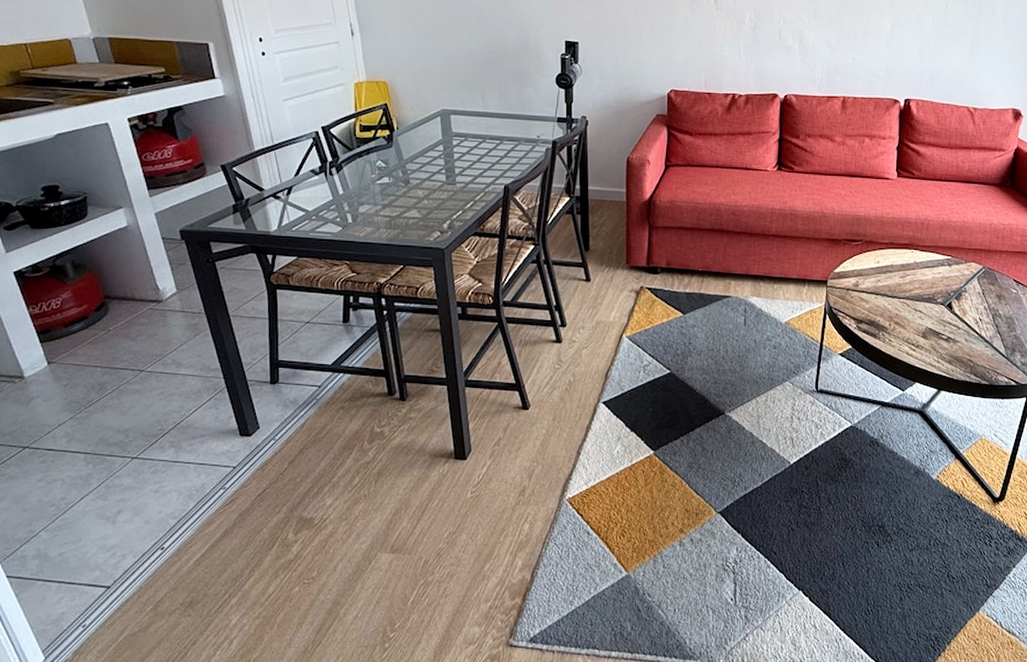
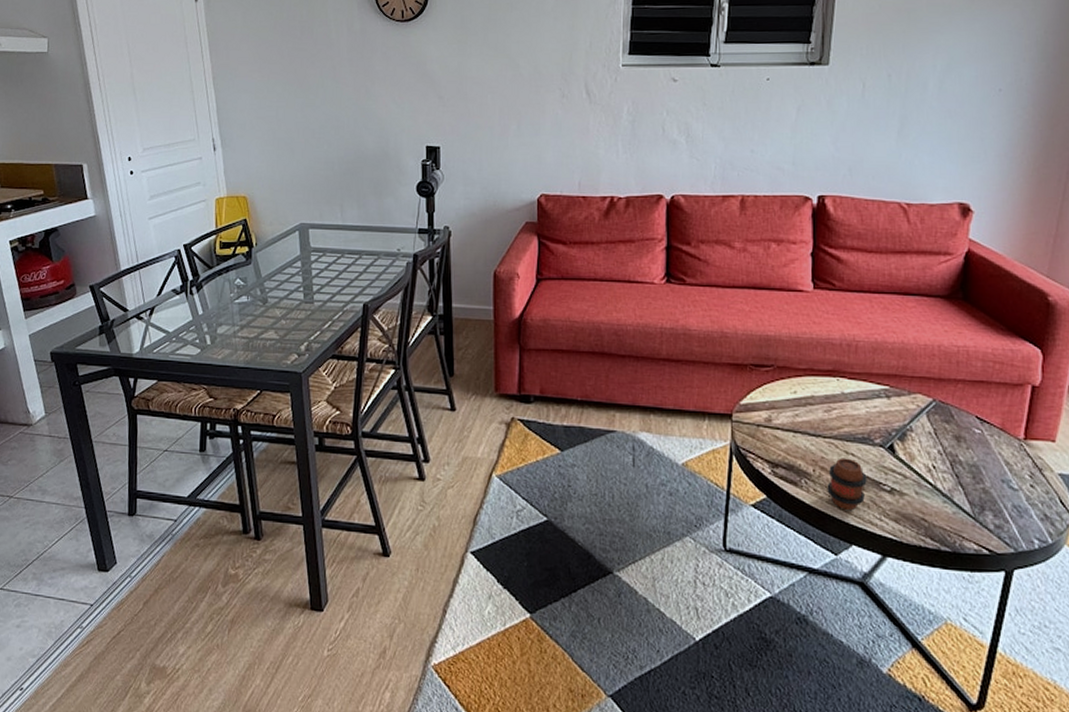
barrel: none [899,314,930,355] -> present [827,458,867,510]

